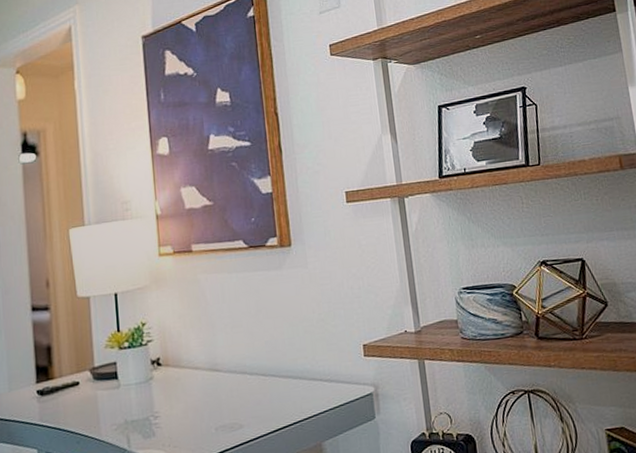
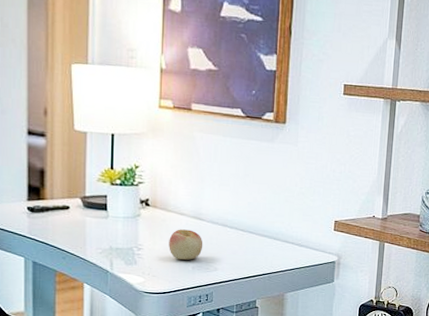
apple: none [186,384,224,423] -> present [169,229,203,261]

